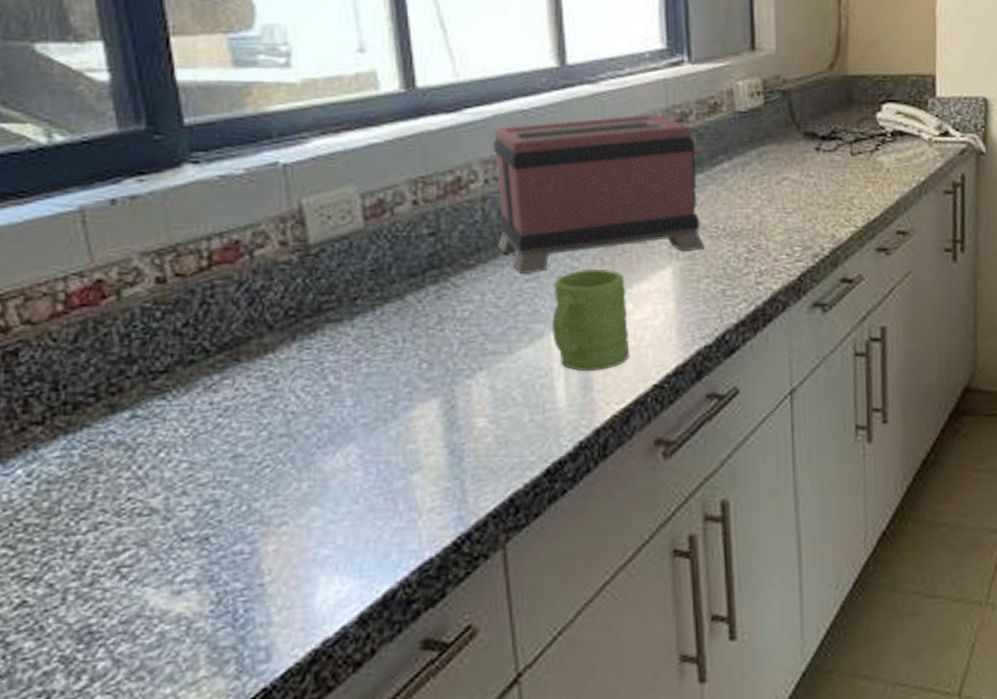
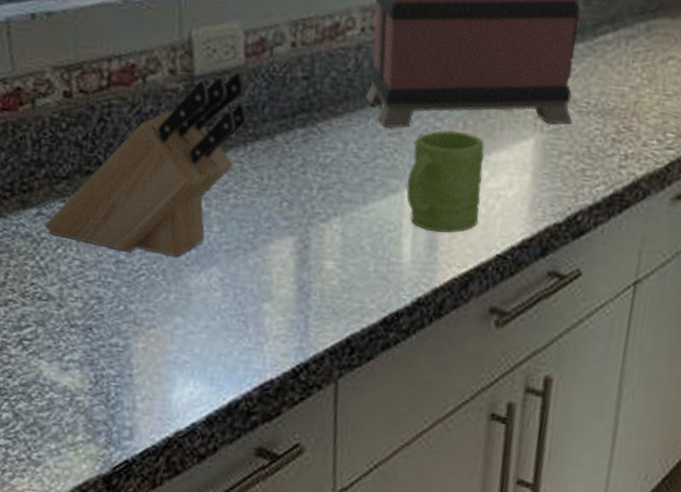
knife block: none [141,235,373,444] -> present [44,71,248,258]

